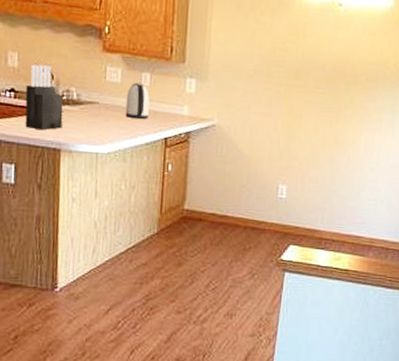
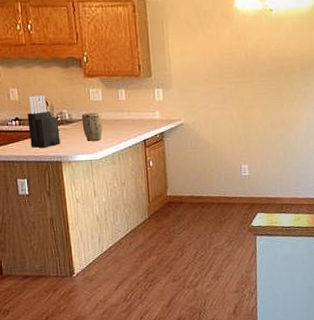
plant pot: none [92,94,118,131] -> present [81,112,103,141]
kettle: present [125,82,150,119] -> none [108,98,128,128]

